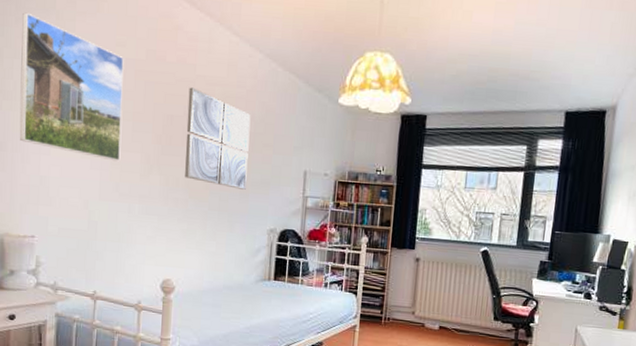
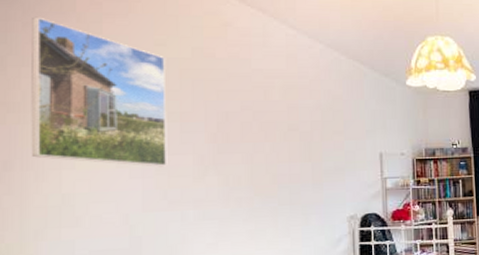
wall art: present [185,87,251,190] -> none [244,82,319,179]

